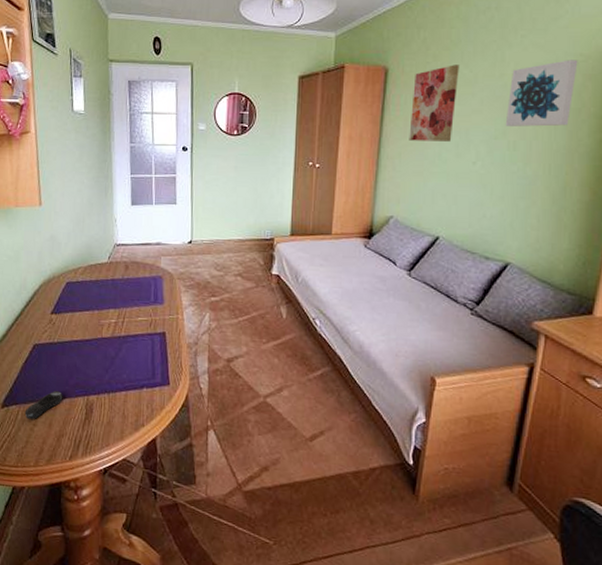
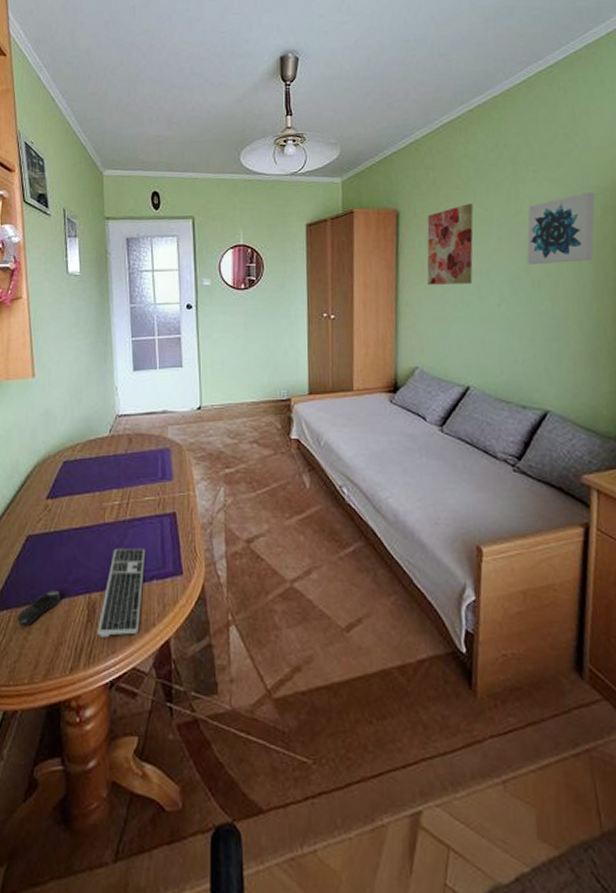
keyboard: none [94,359,138,433] -> present [97,548,146,638]

